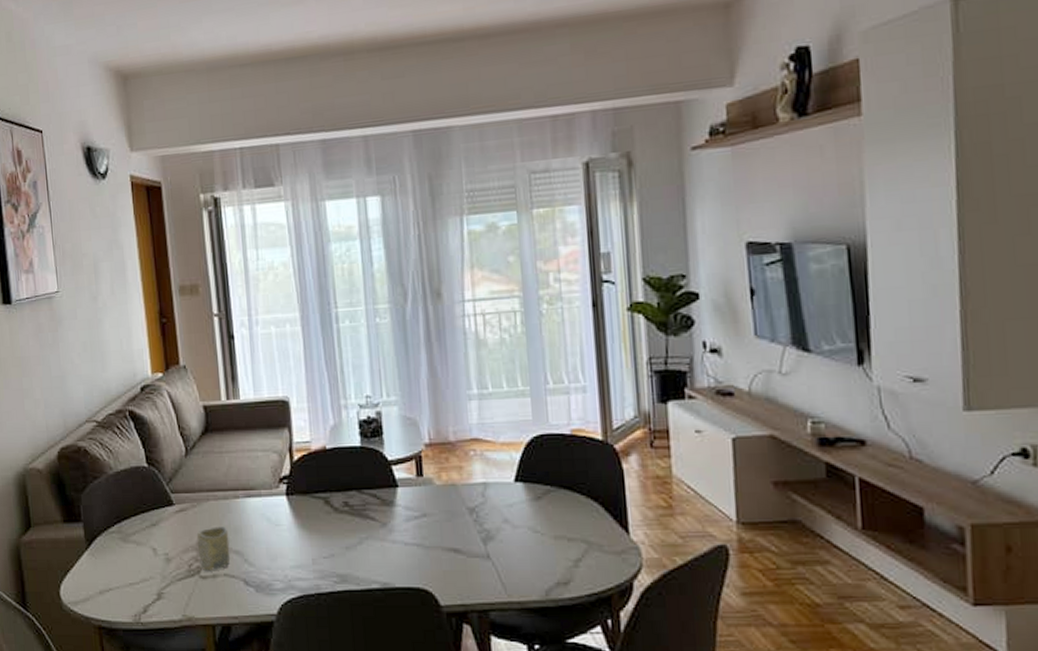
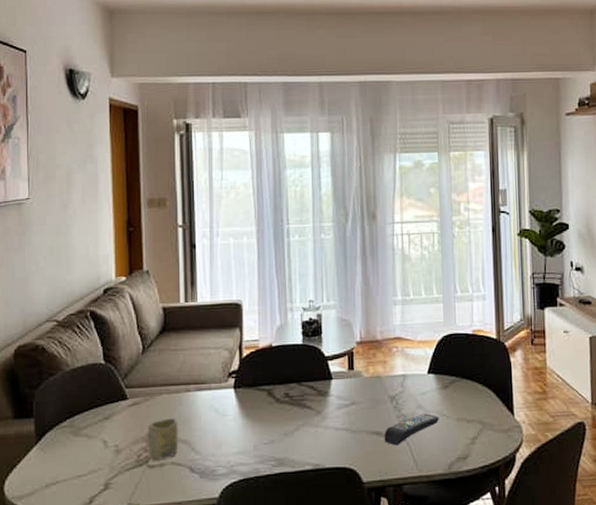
remote control: none [463,529,532,566] -> present [384,413,439,446]

